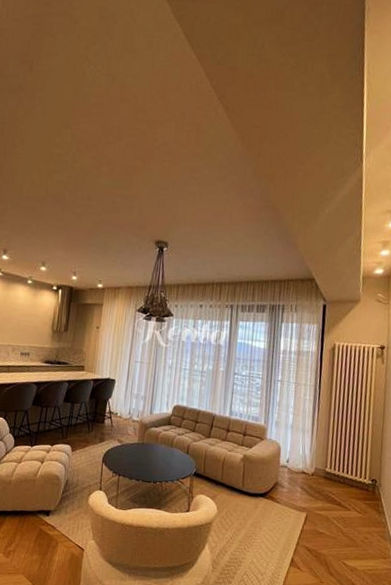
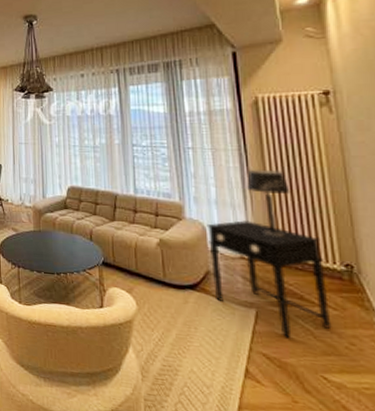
side table: none [278,443,359,535] -> present [206,220,332,339]
table lamp: none [316,402,346,458] -> present [246,169,291,238]

